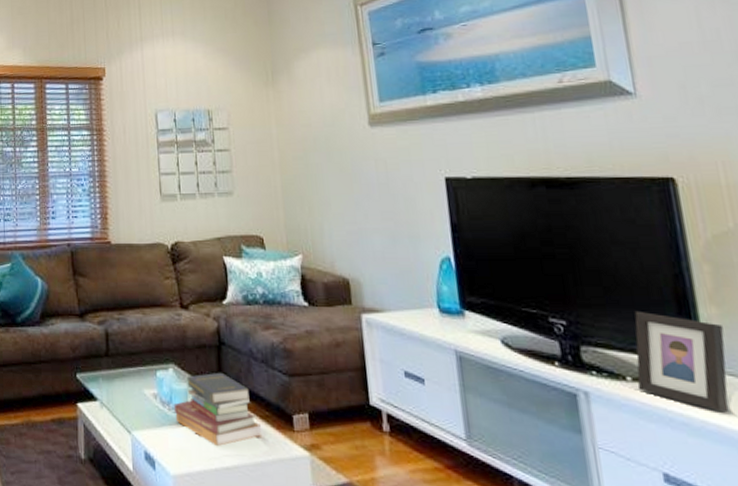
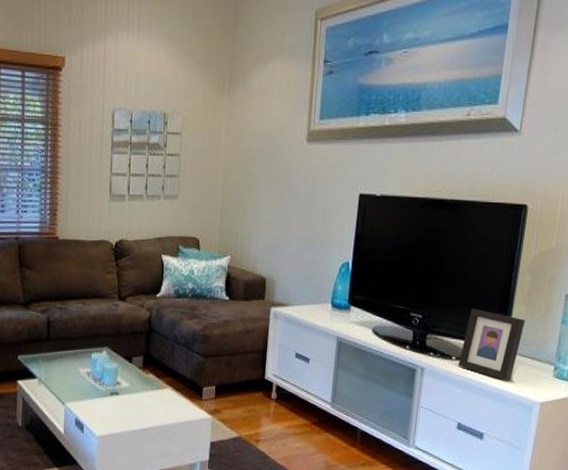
books: present [173,372,261,447] -> none [104,354,176,414]

